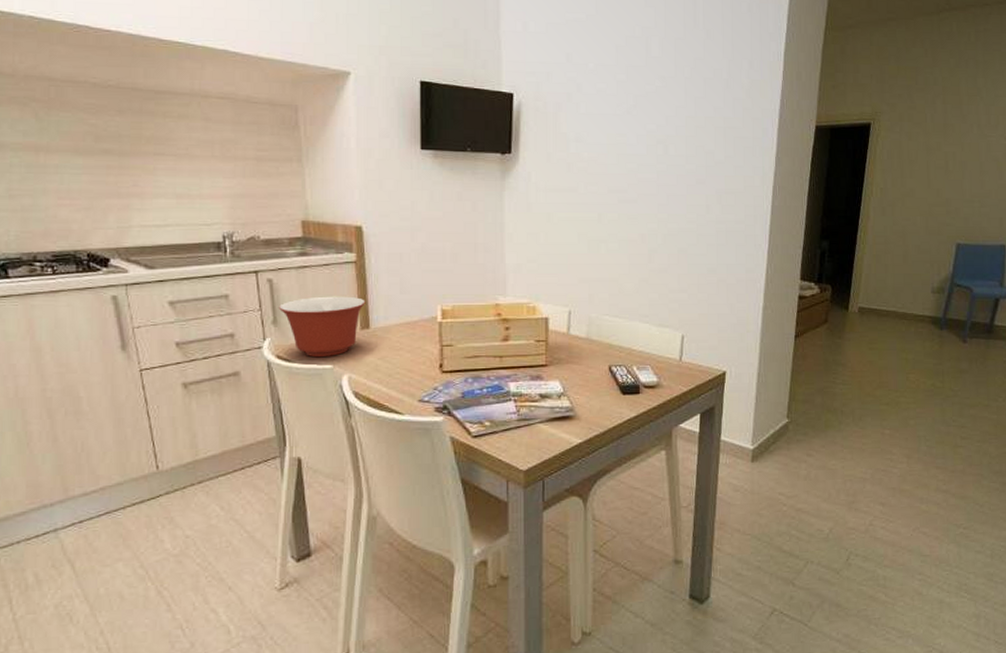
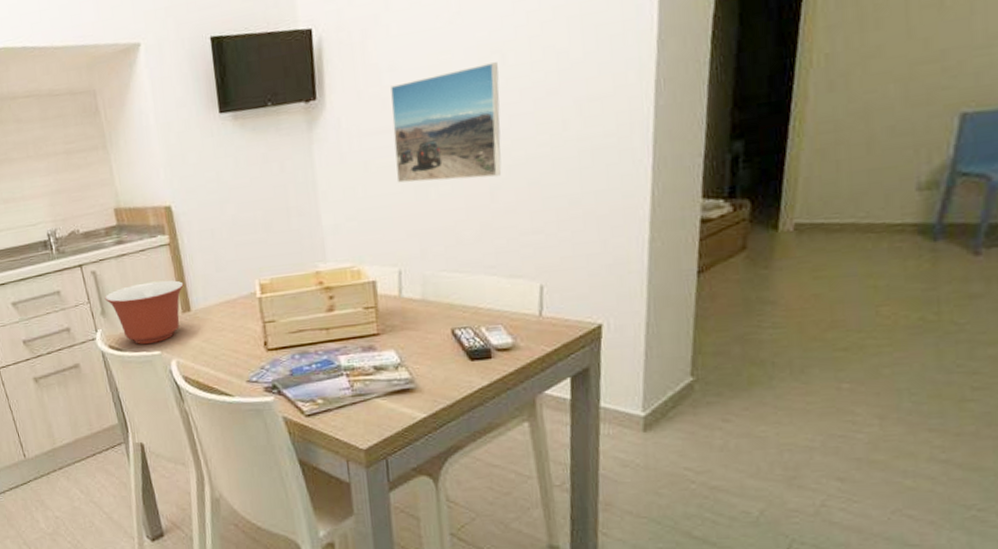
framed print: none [574,150,662,242] -> present [391,62,502,183]

